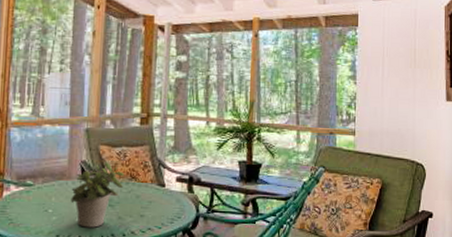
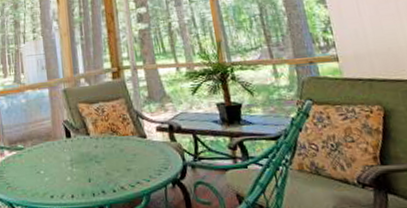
potted plant: present [70,162,125,228] -> none [58,119,106,186]

